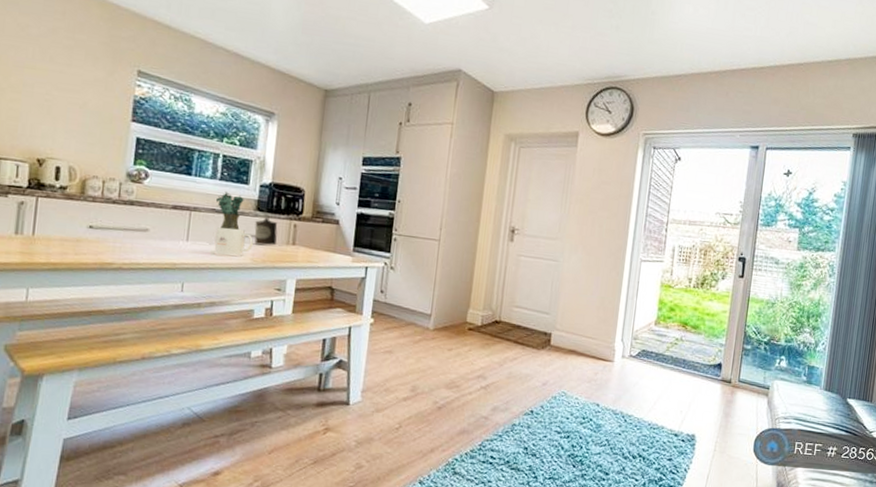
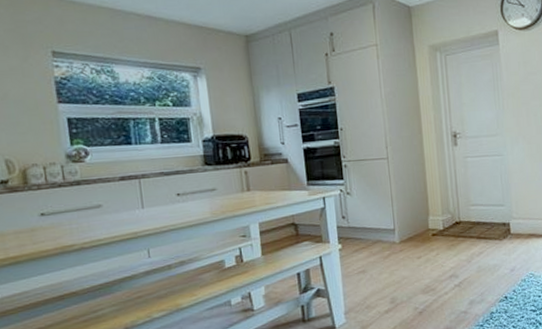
mug: present [214,227,253,257] -> none [169,186,209,217]
vase: present [216,191,244,230] -> none [162,153,192,190]
canister: present [254,217,278,246] -> none [206,170,232,198]

